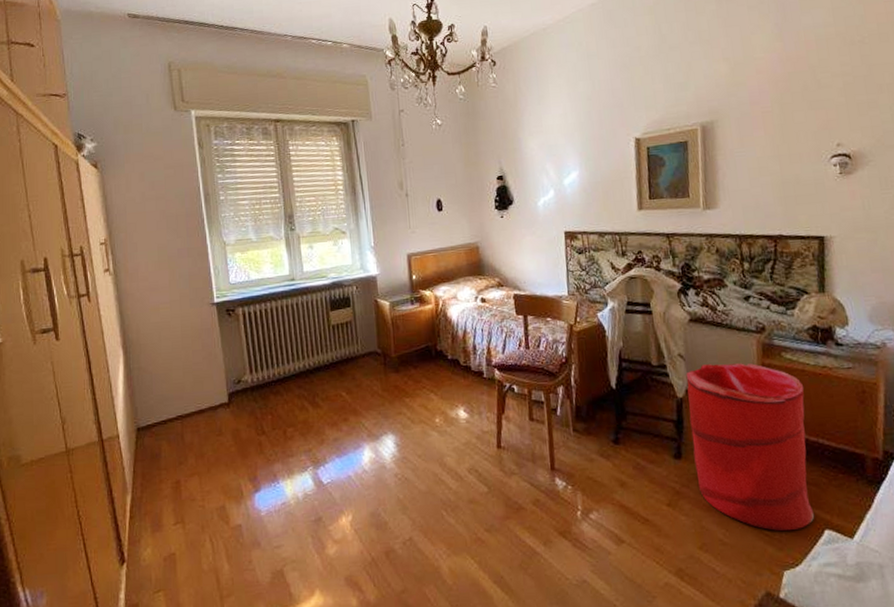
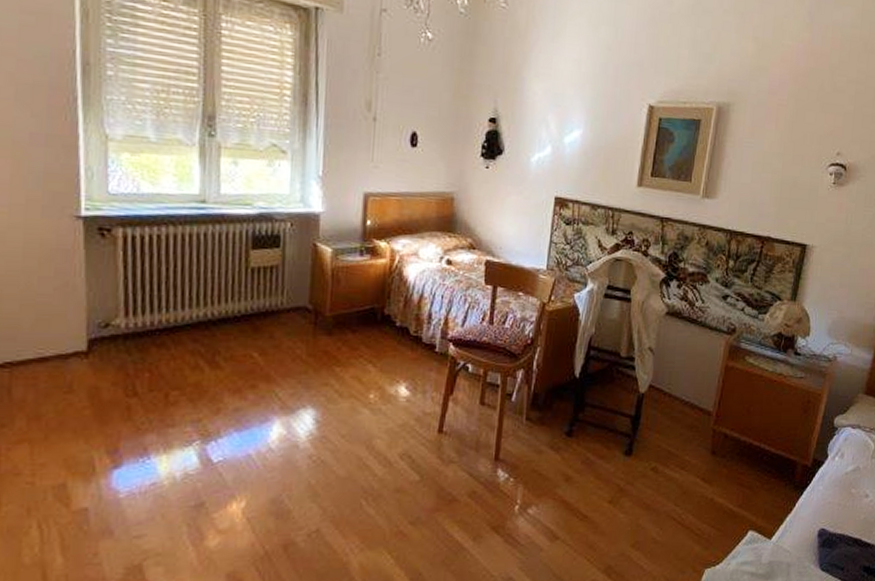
laundry hamper: present [686,363,814,532] -> none [643,361,759,531]

